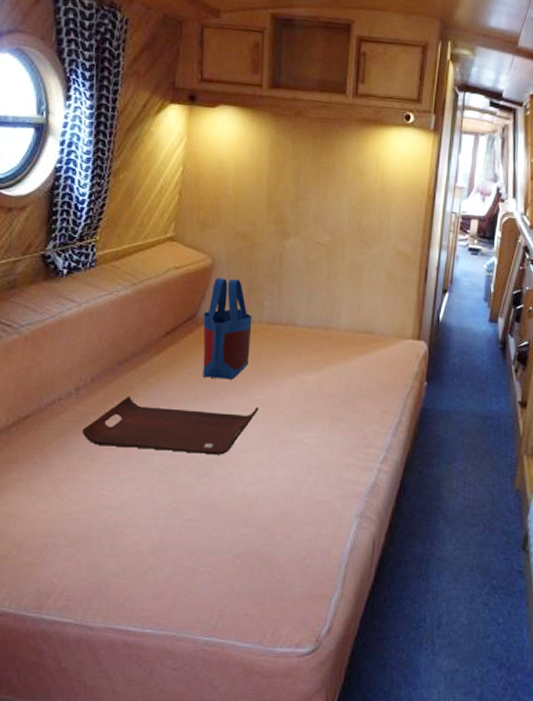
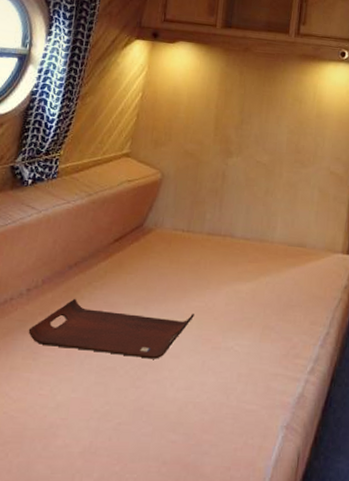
tote bag: present [203,278,252,380] -> none [144,191,194,286]

